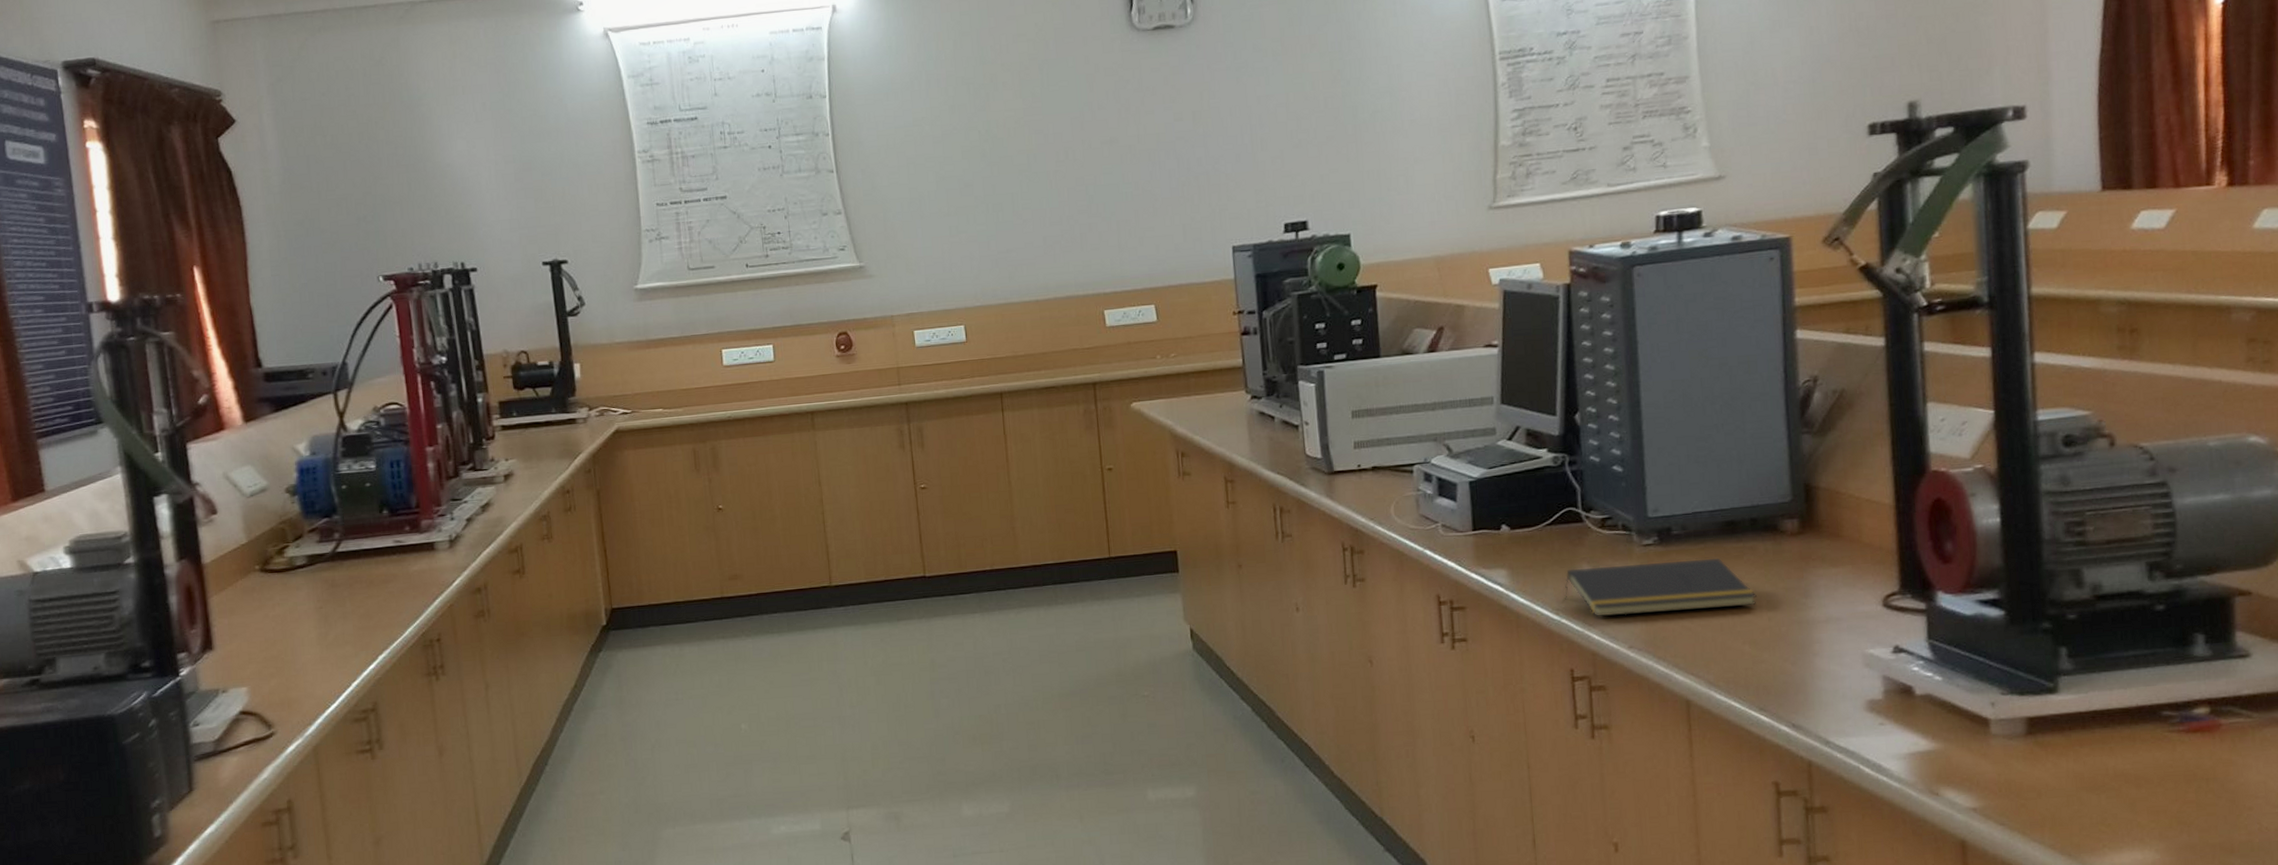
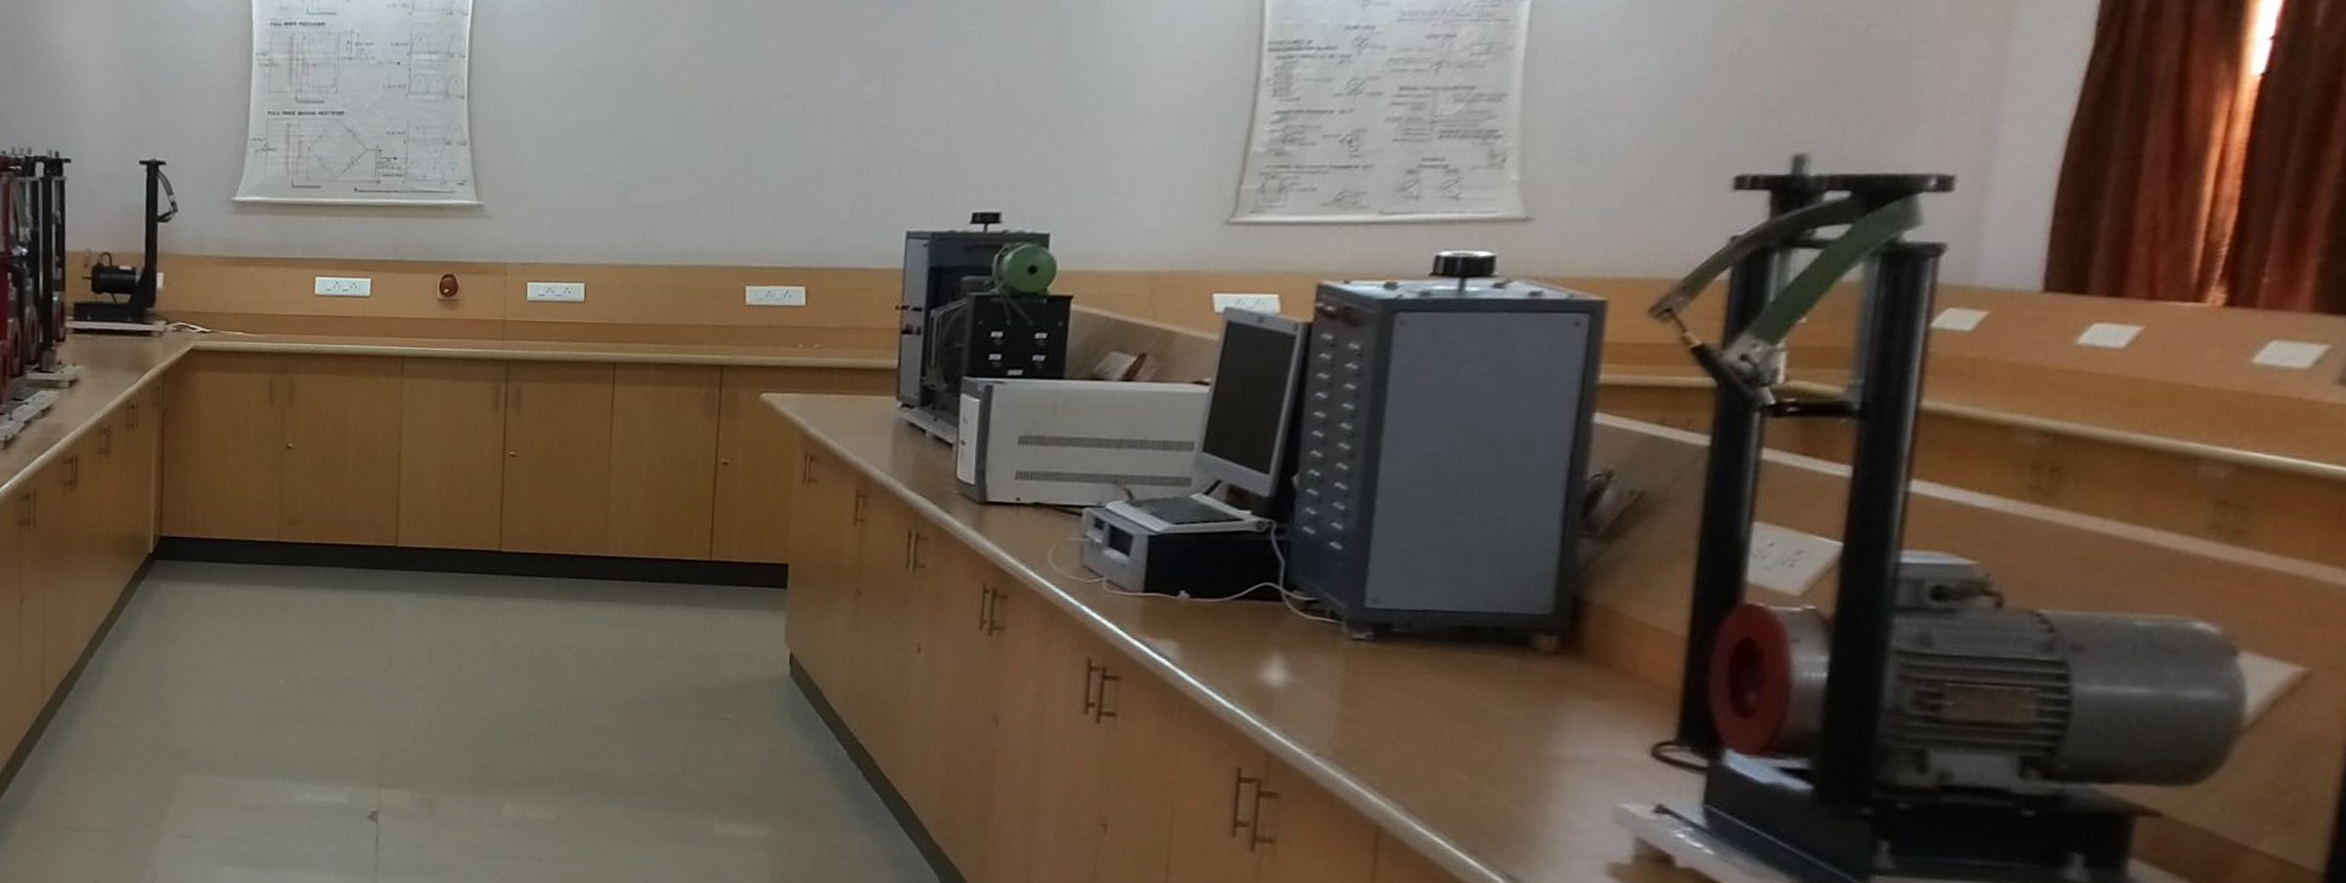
notepad: present [1564,559,1757,617] -> none [1243,653,1488,729]

